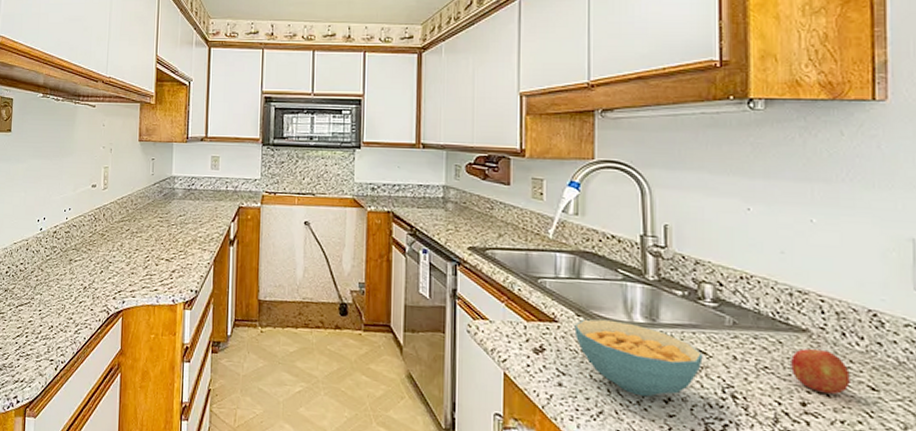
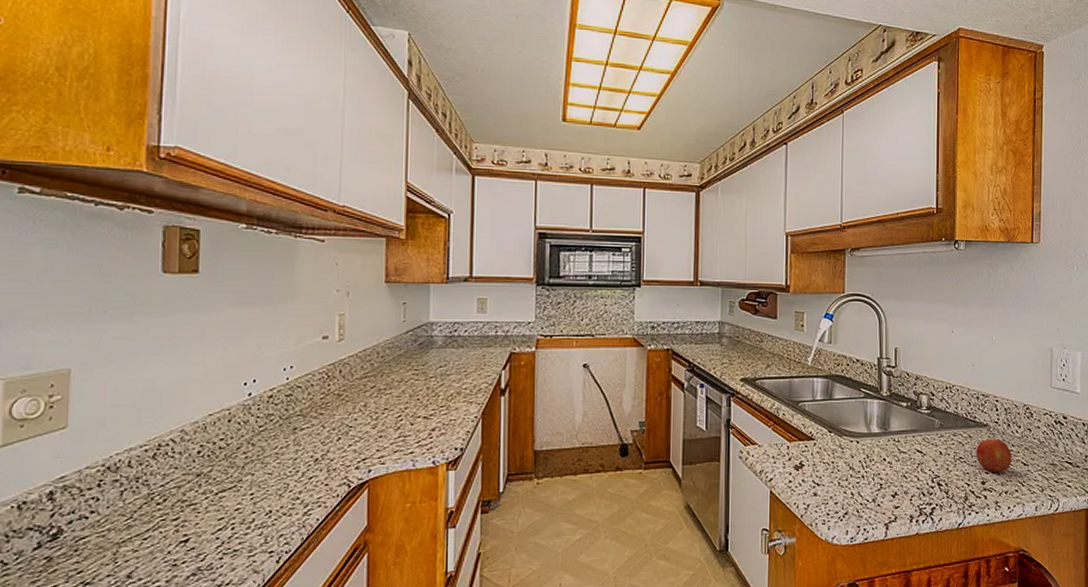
cereal bowl: present [574,319,703,397] -> none [827,433,920,495]

